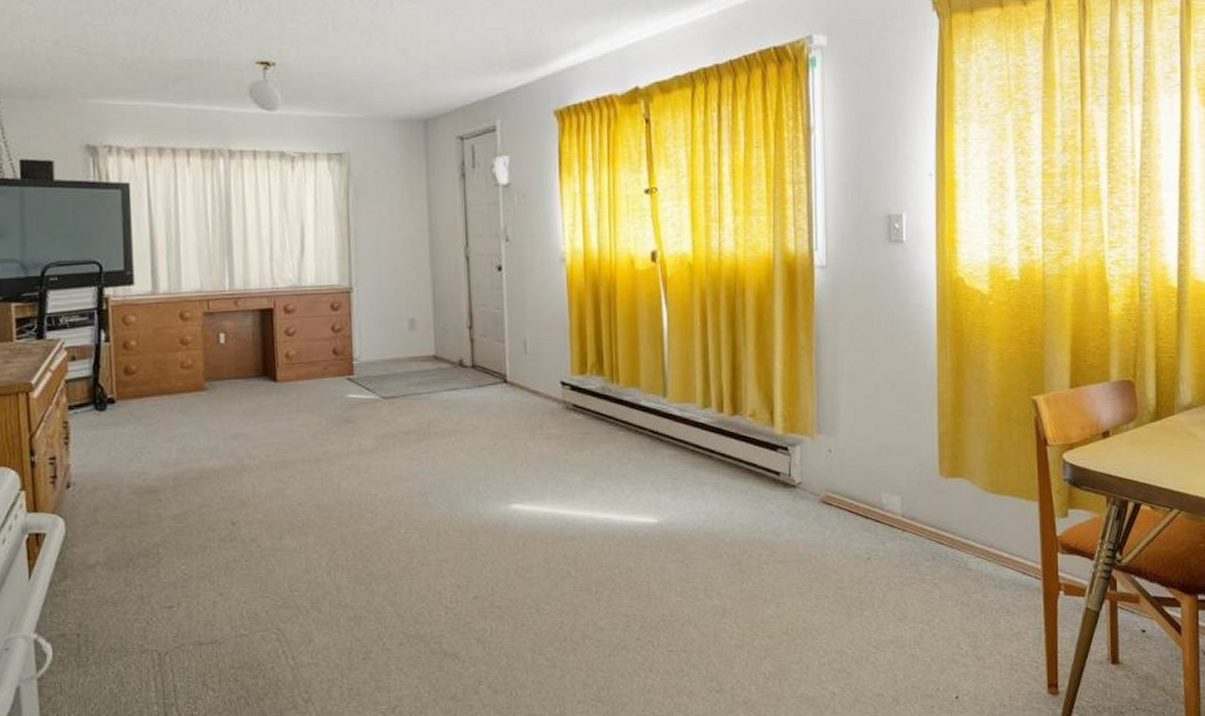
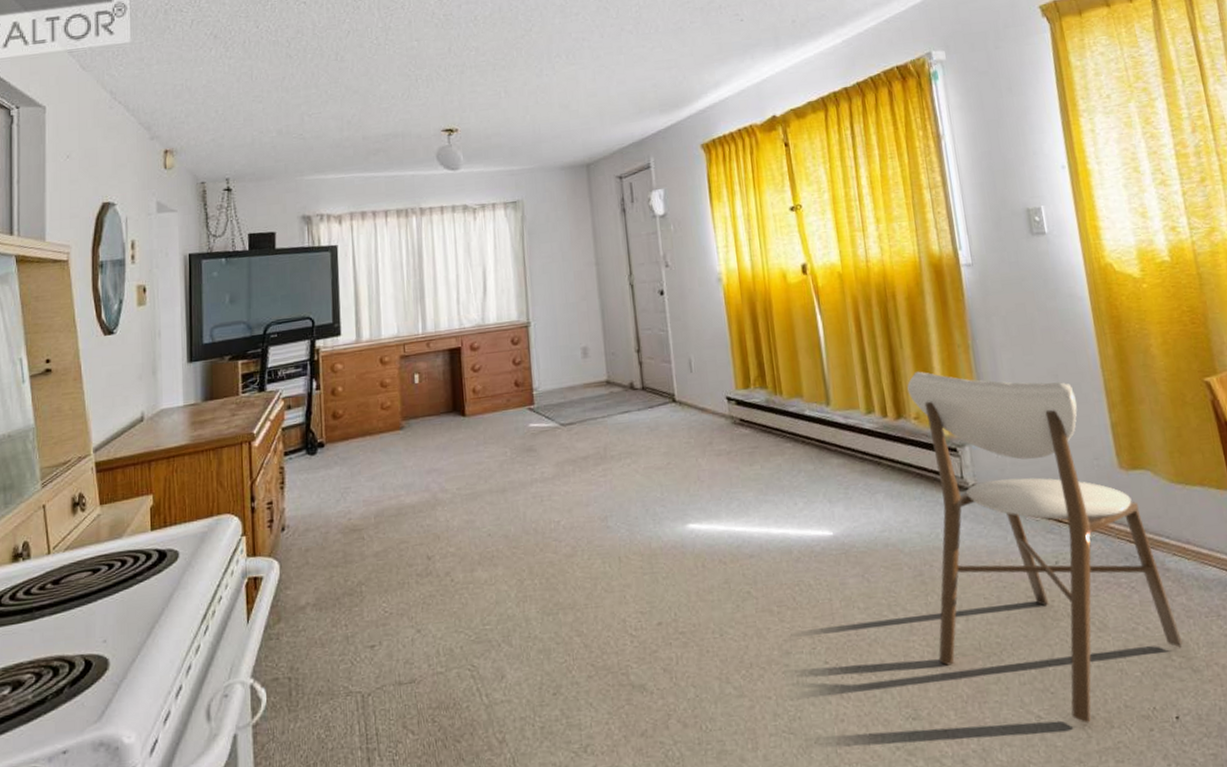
dining chair: none [746,369,972,700] -> present [907,371,1183,724]

